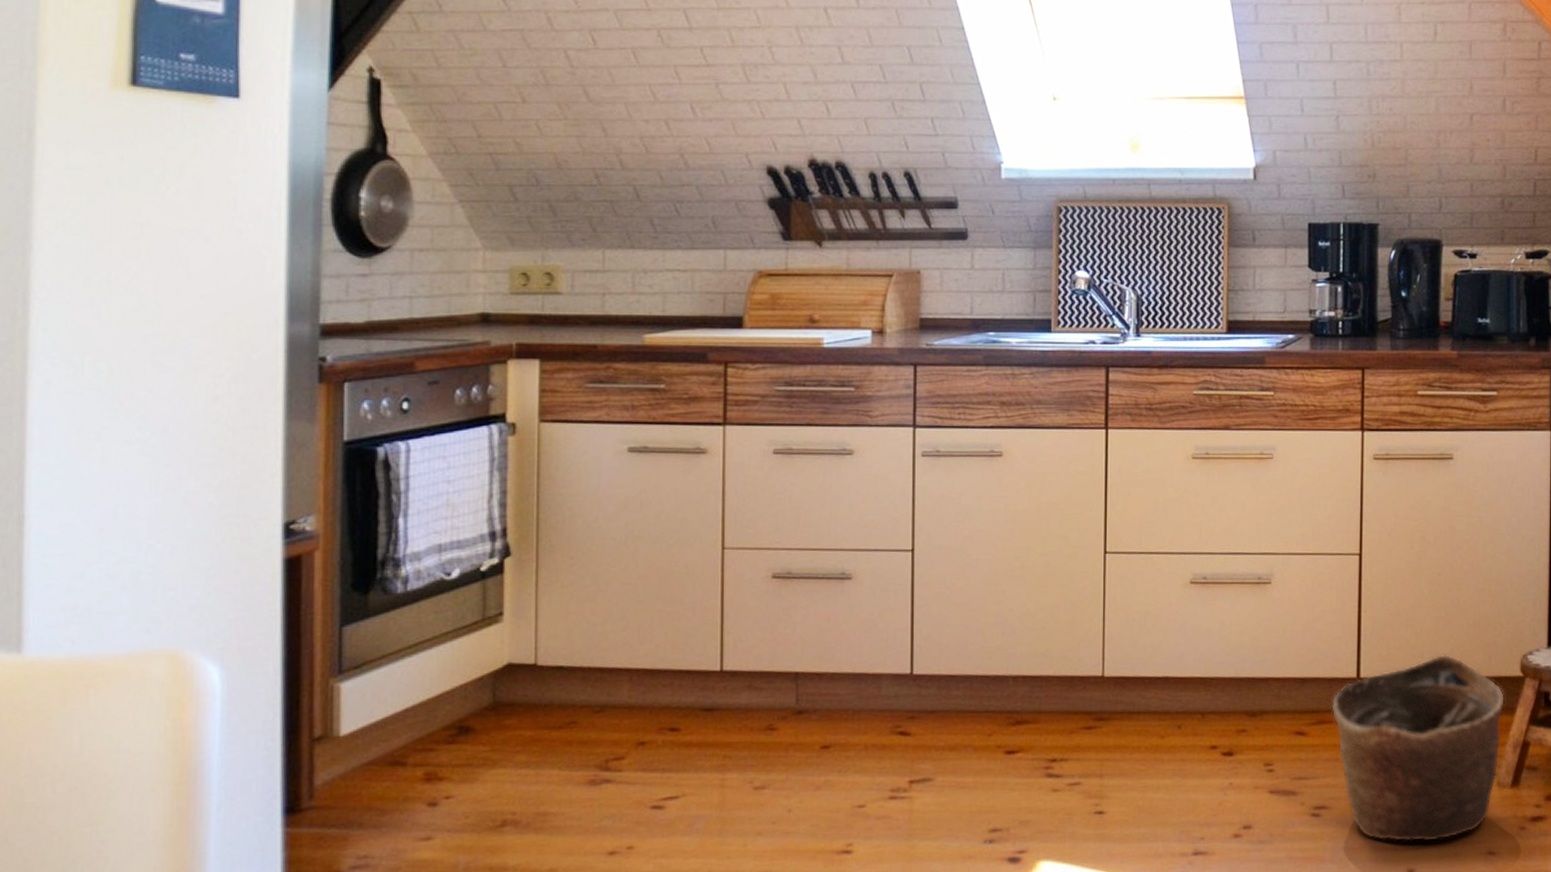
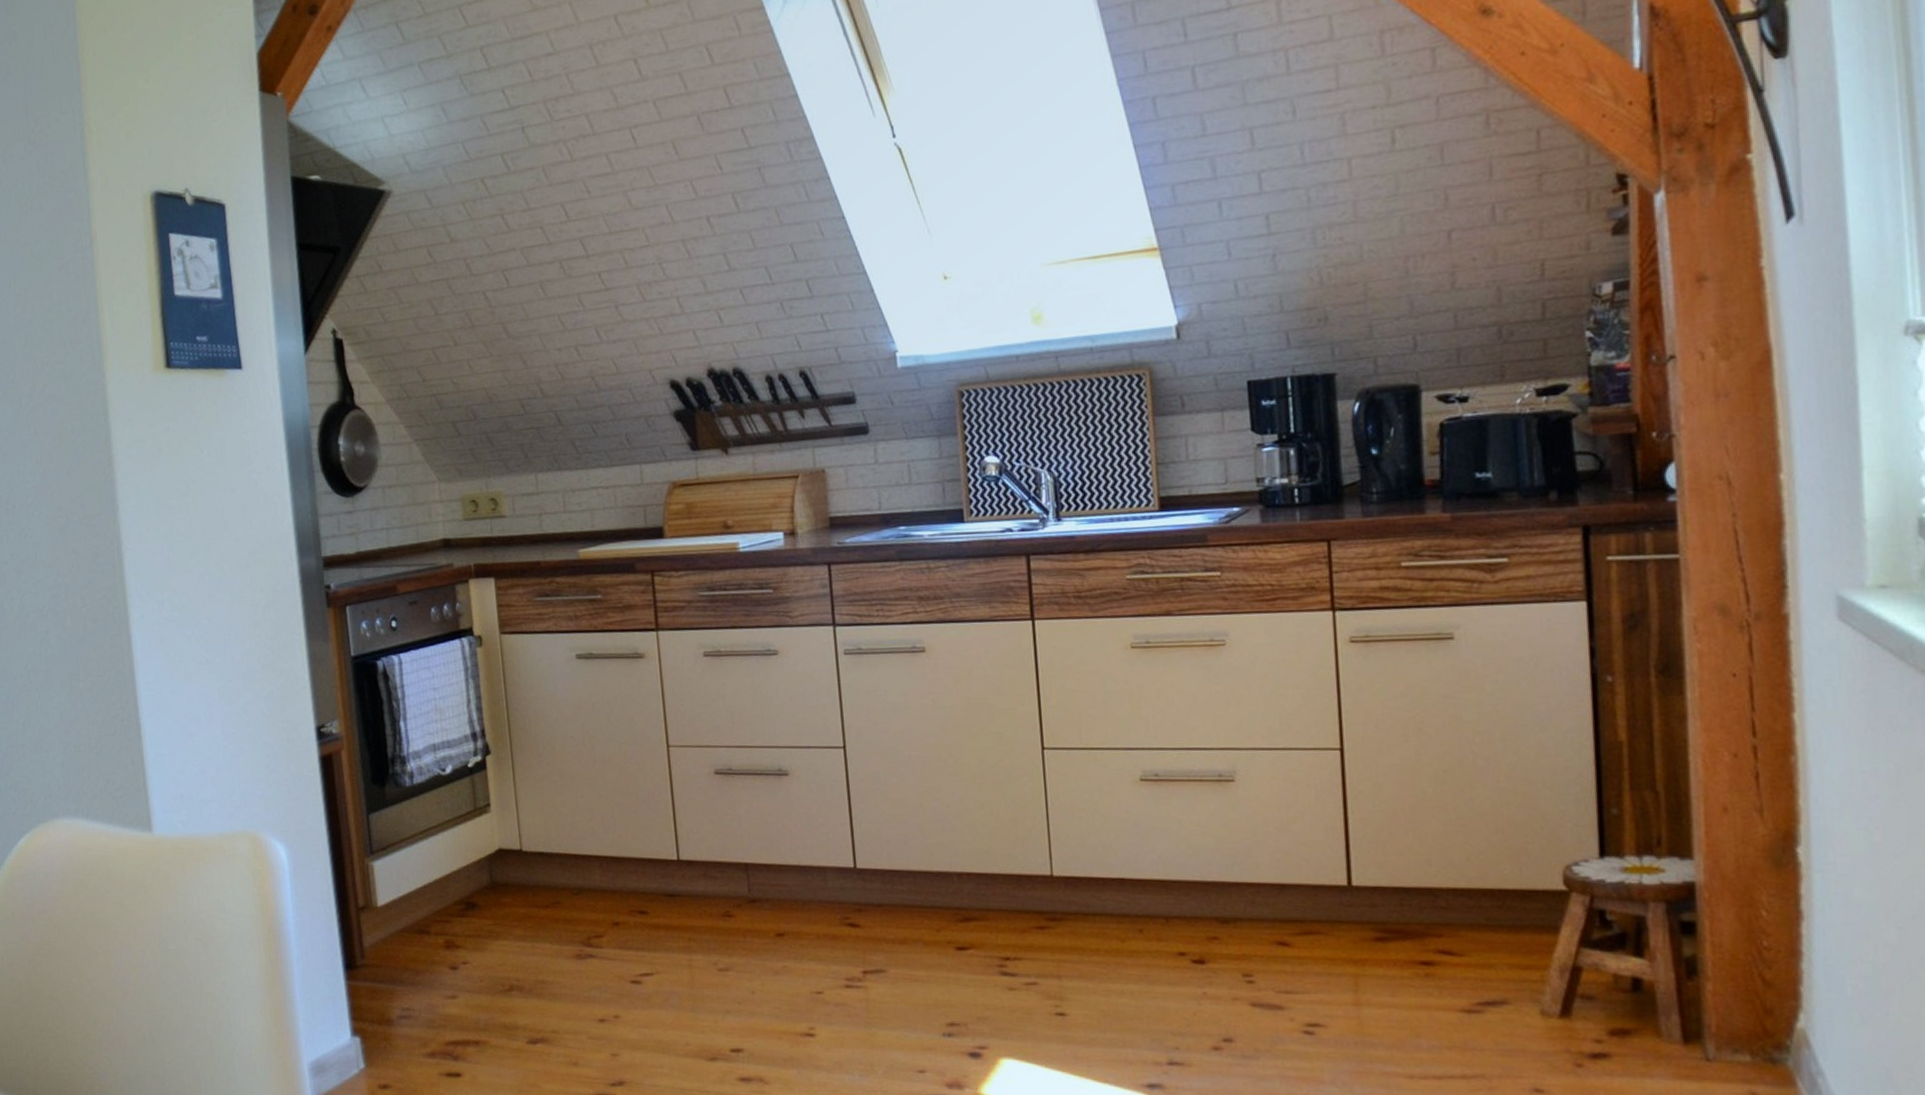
basket: present [1331,654,1504,842] -> none [1318,862,1544,1071]

